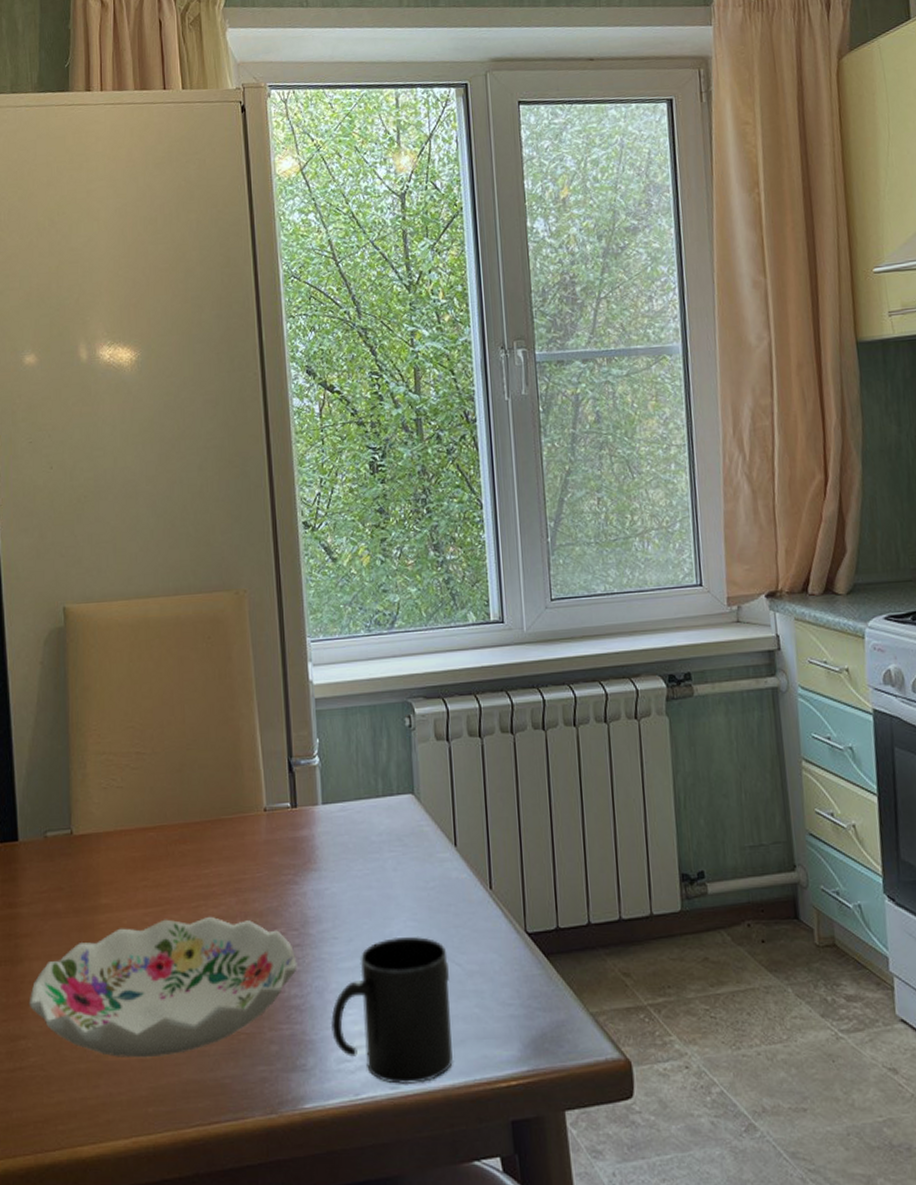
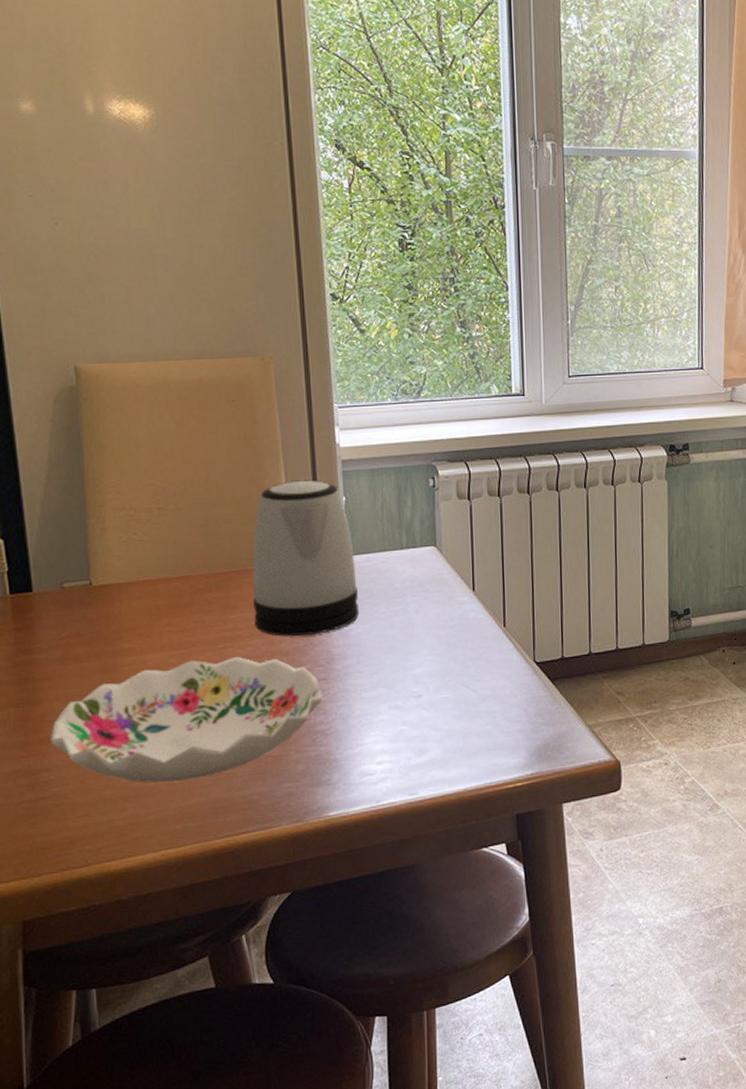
kettle: none [226,720,335,895] -> present [252,480,360,636]
mug: present [330,936,453,1085] -> none [354,667,466,792]

